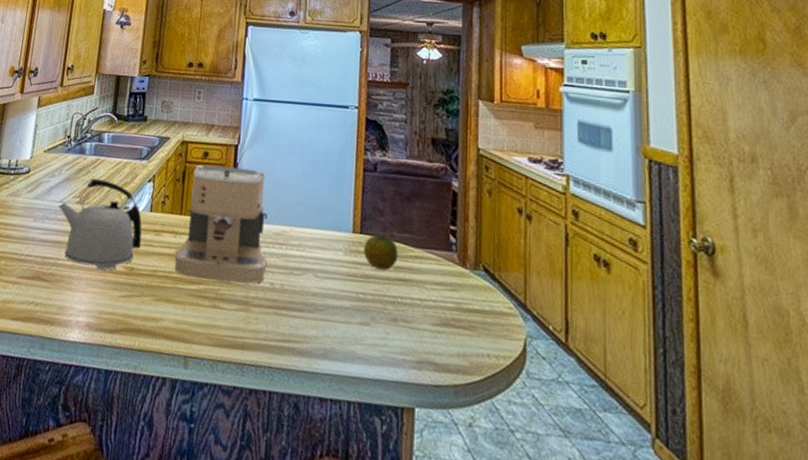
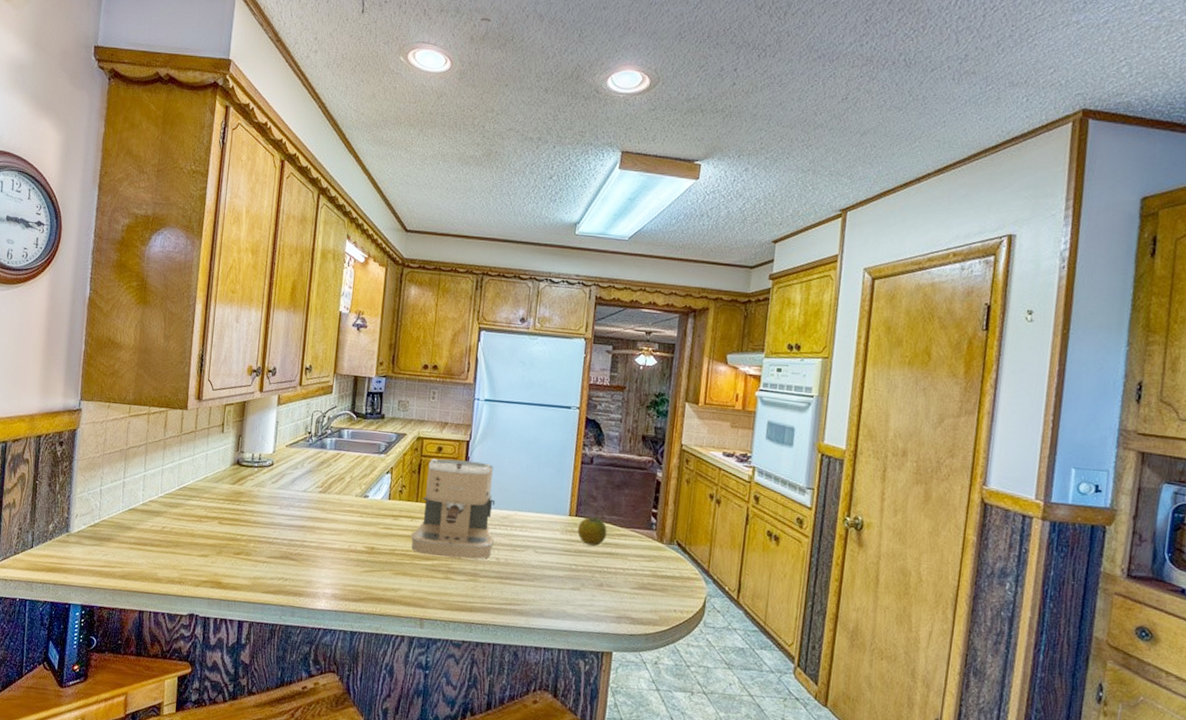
kettle: present [58,178,142,271] -> none [302,470,382,550]

